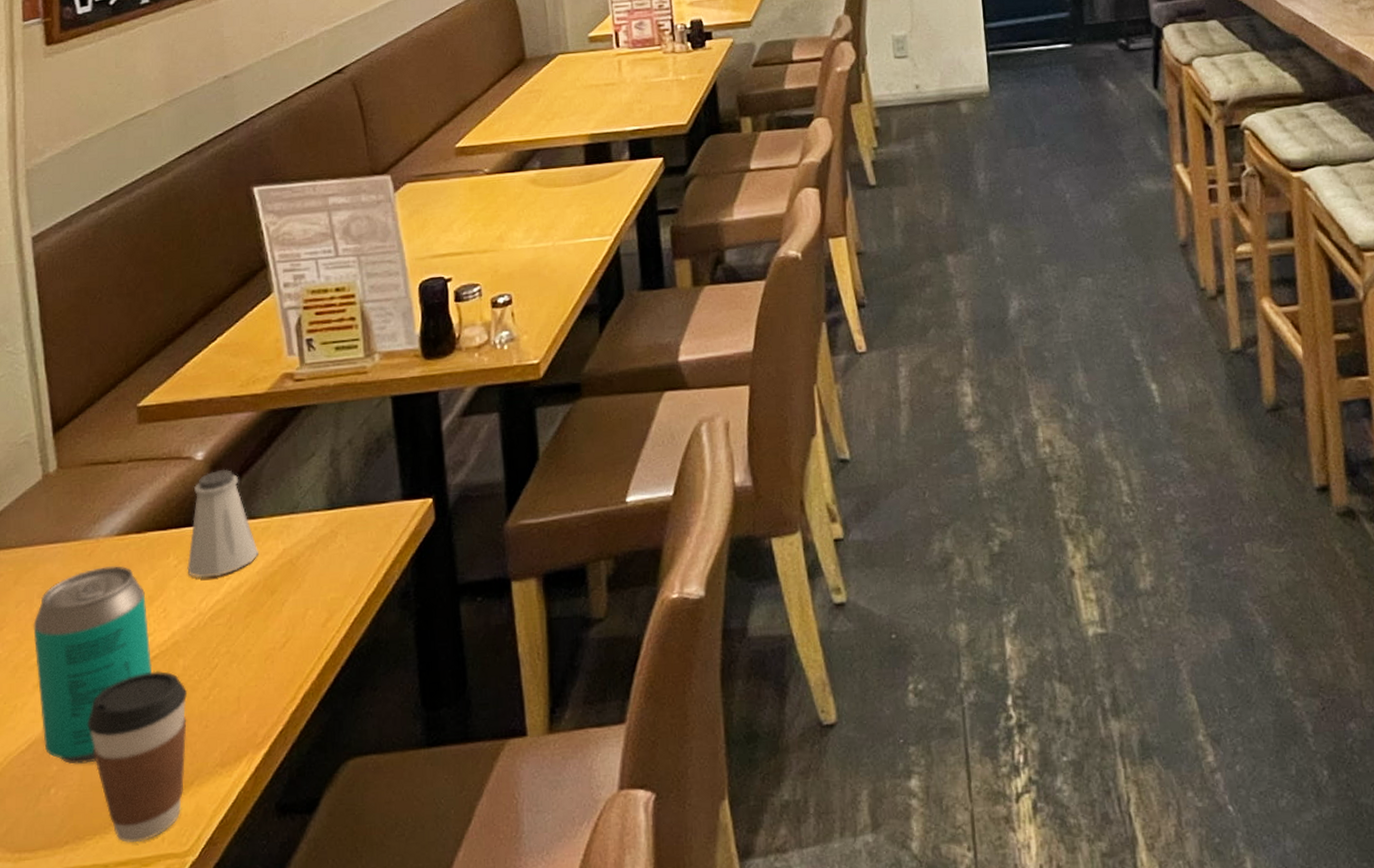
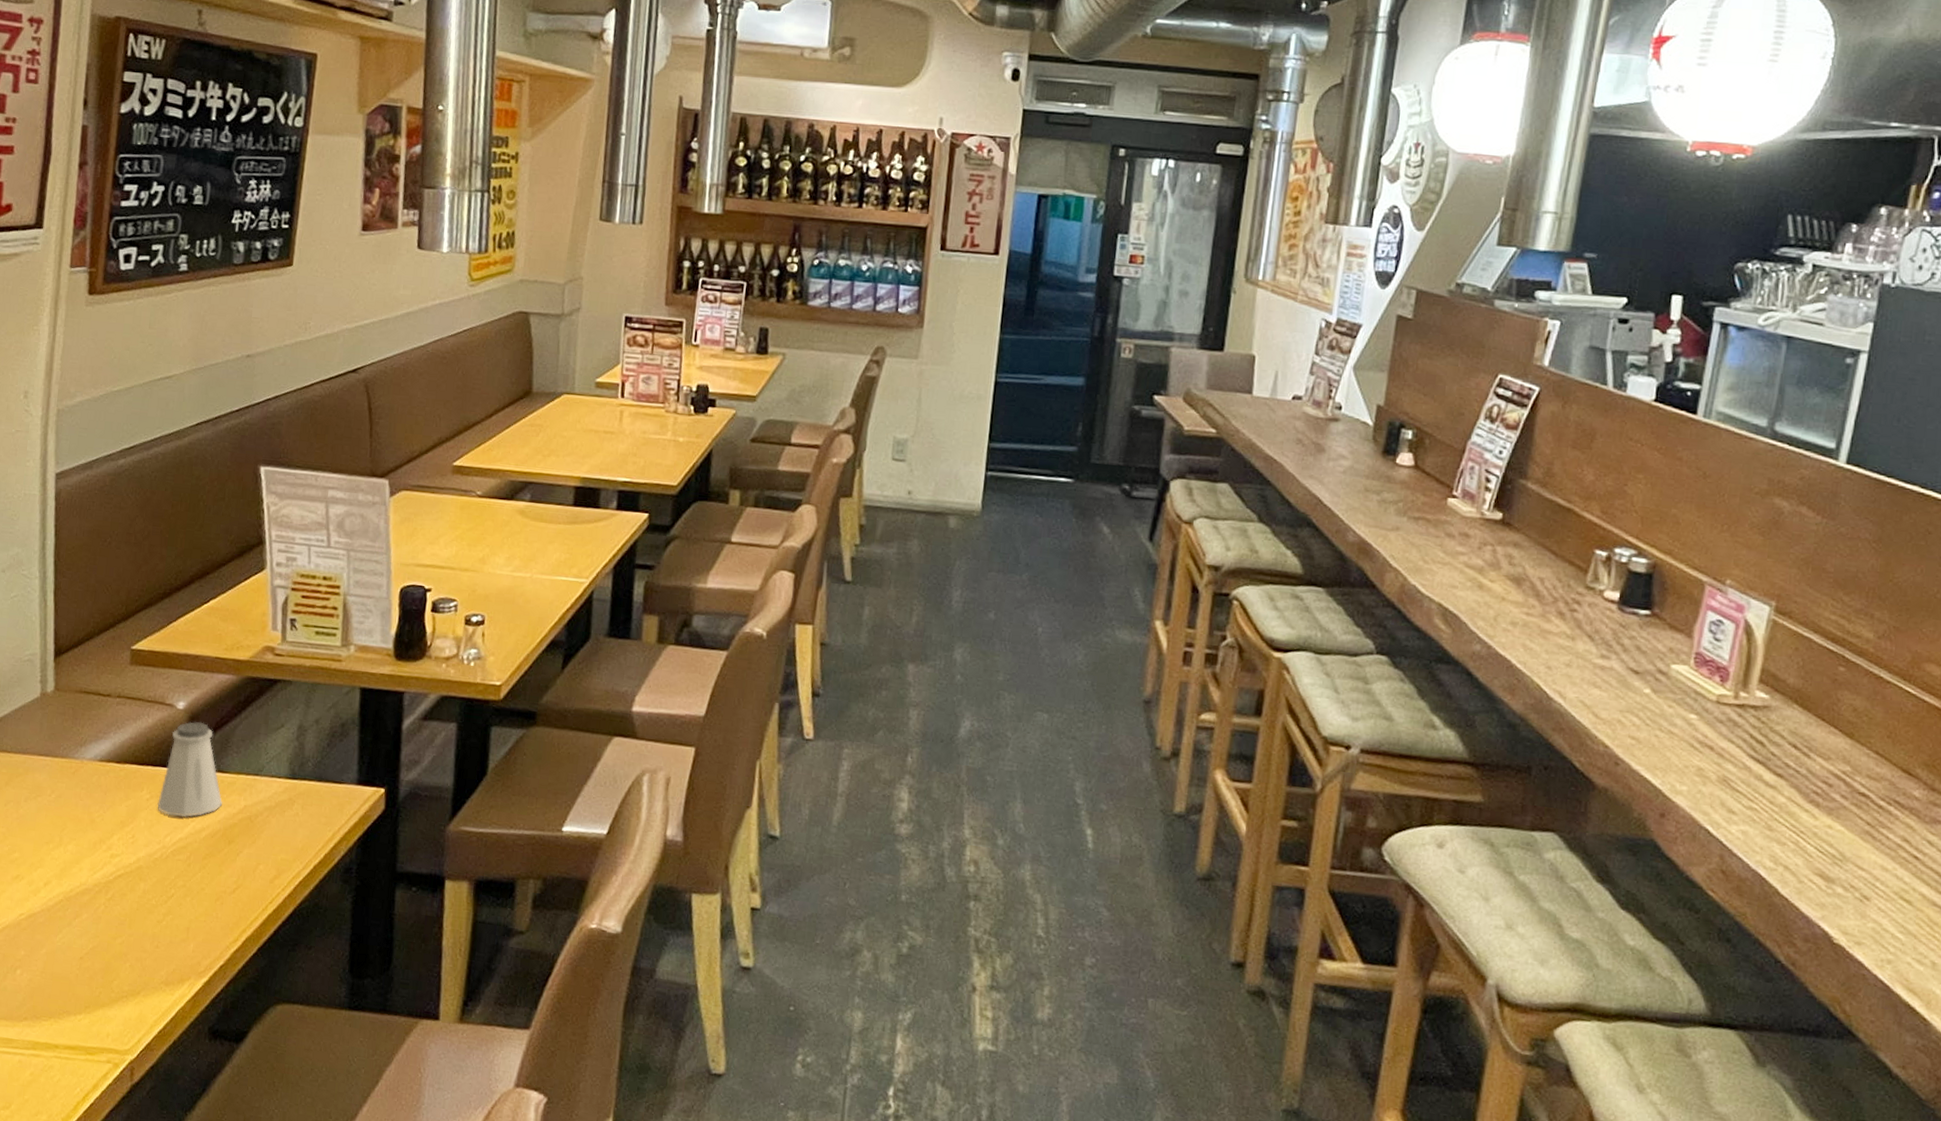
beverage can: present [33,566,153,764] -> none [16,786,118,956]
coffee cup: present [87,670,188,843] -> none [54,888,145,1034]

